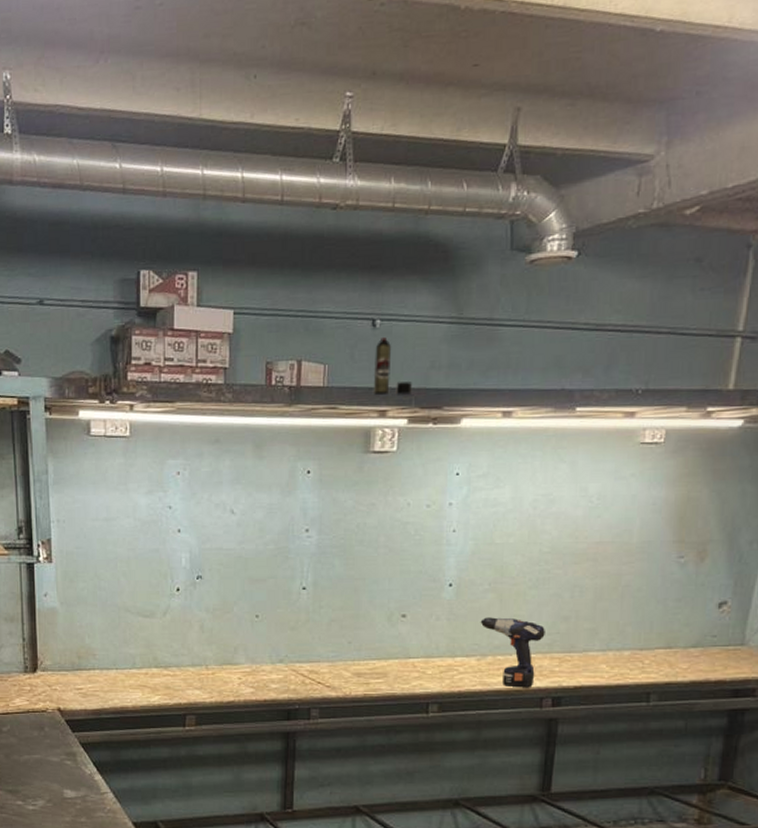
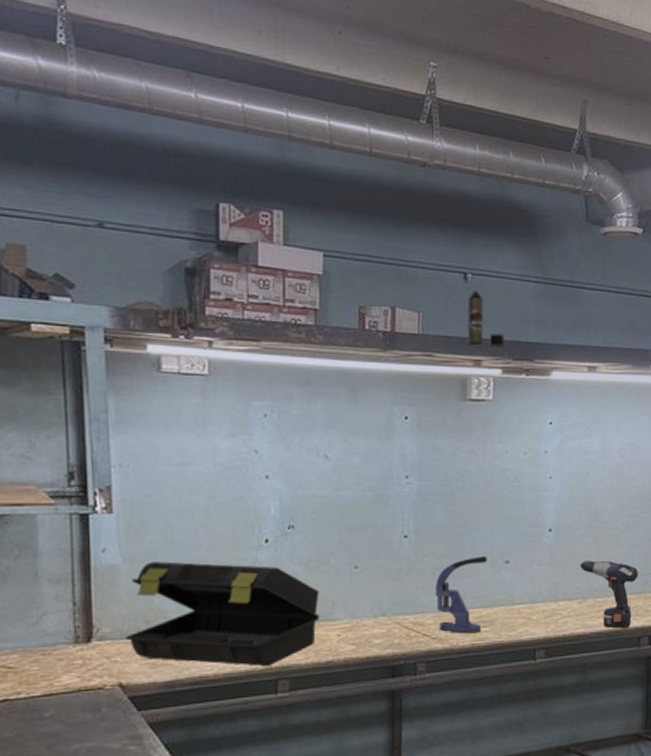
toolbox: none [63,606,223,701] -> present [126,561,320,666]
hand press: none [330,609,383,684] -> present [435,556,487,634]

